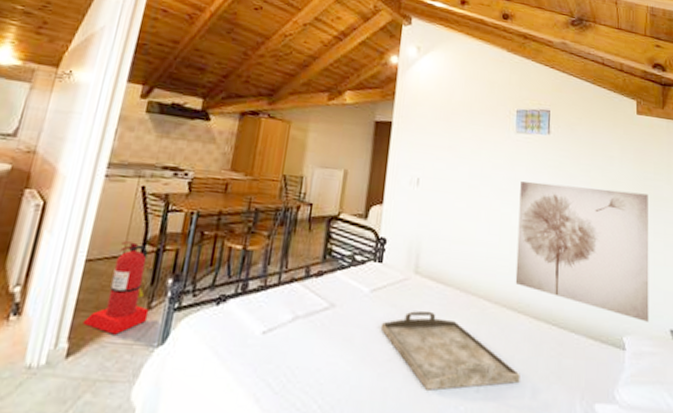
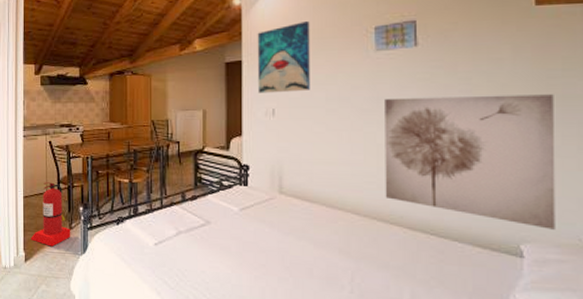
serving tray: present [380,310,520,391] -> none [252,224,397,290]
wall art: none [404,92,461,164] -> present [257,21,310,94]

